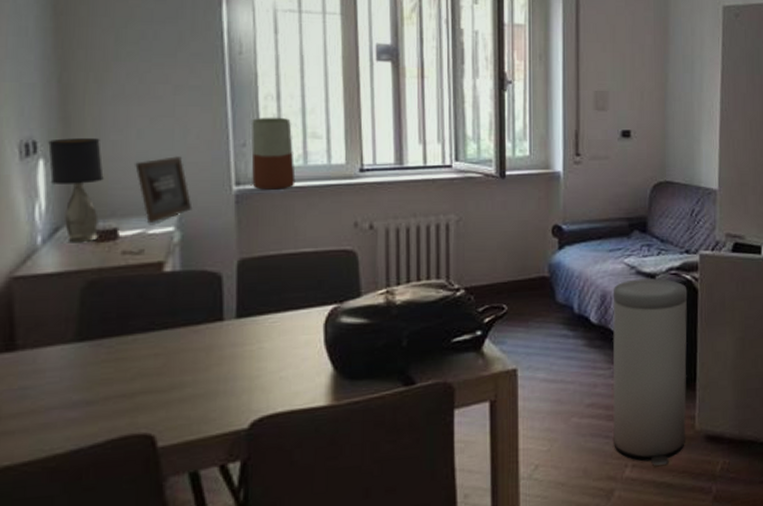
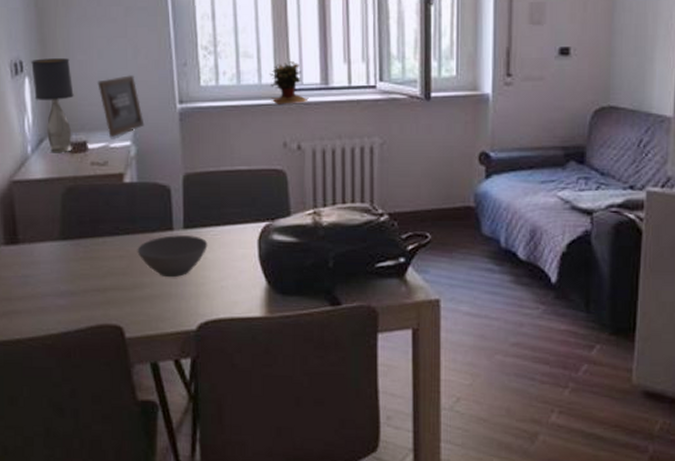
bowl: none [177,325,265,373] -> present [137,235,208,277]
vase: present [251,117,296,190] -> none [191,36,230,108]
flower arrangement: none [340,141,381,185] -> present [269,60,308,104]
pedal bin: present [613,278,688,467] -> none [539,215,630,417]

